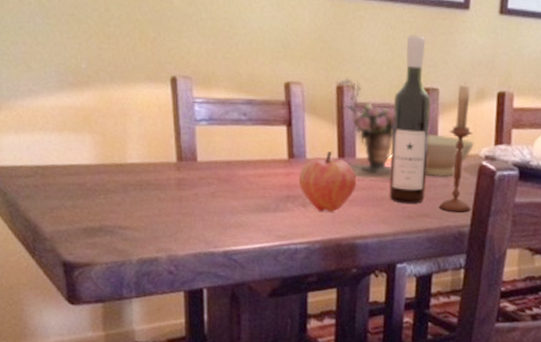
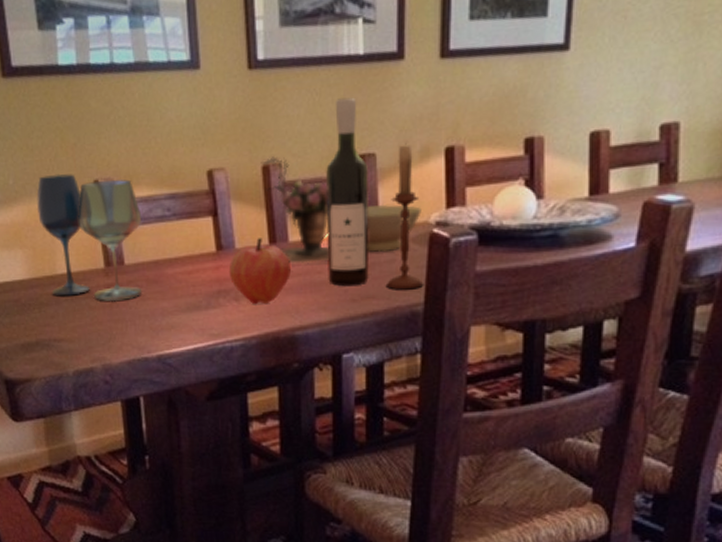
wineglass: none [109,64,161,186] -> present [36,173,91,296]
wine glass: none [152,77,218,195] -> present [77,179,143,301]

